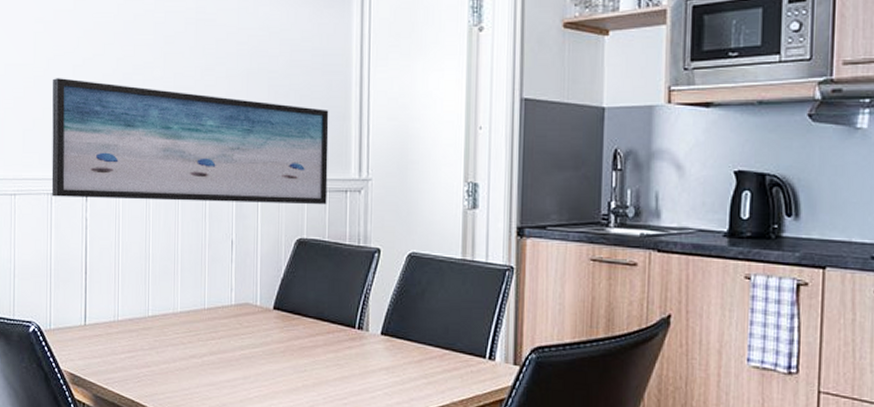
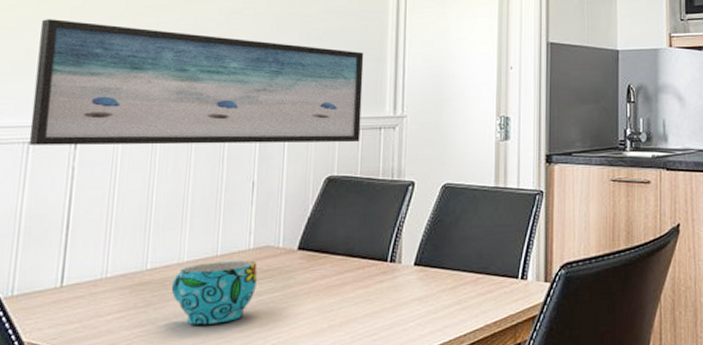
cup: none [169,314,239,372] -> present [171,260,257,325]

